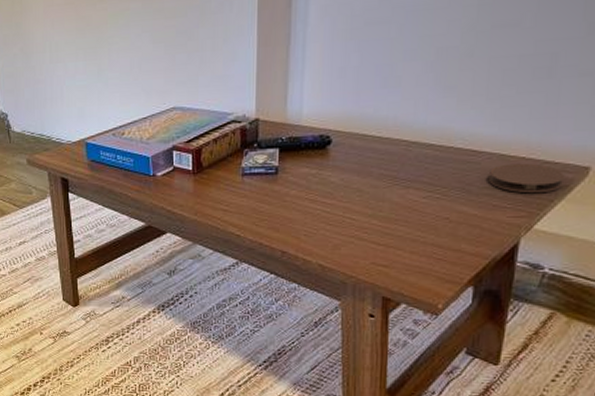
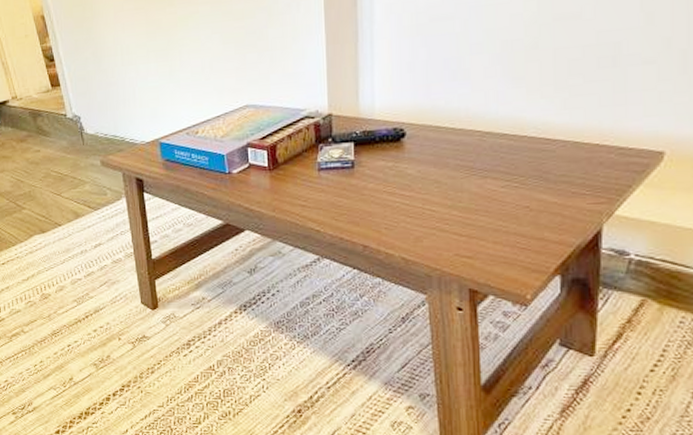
coaster: present [489,163,565,194] -> none [565,150,641,180]

